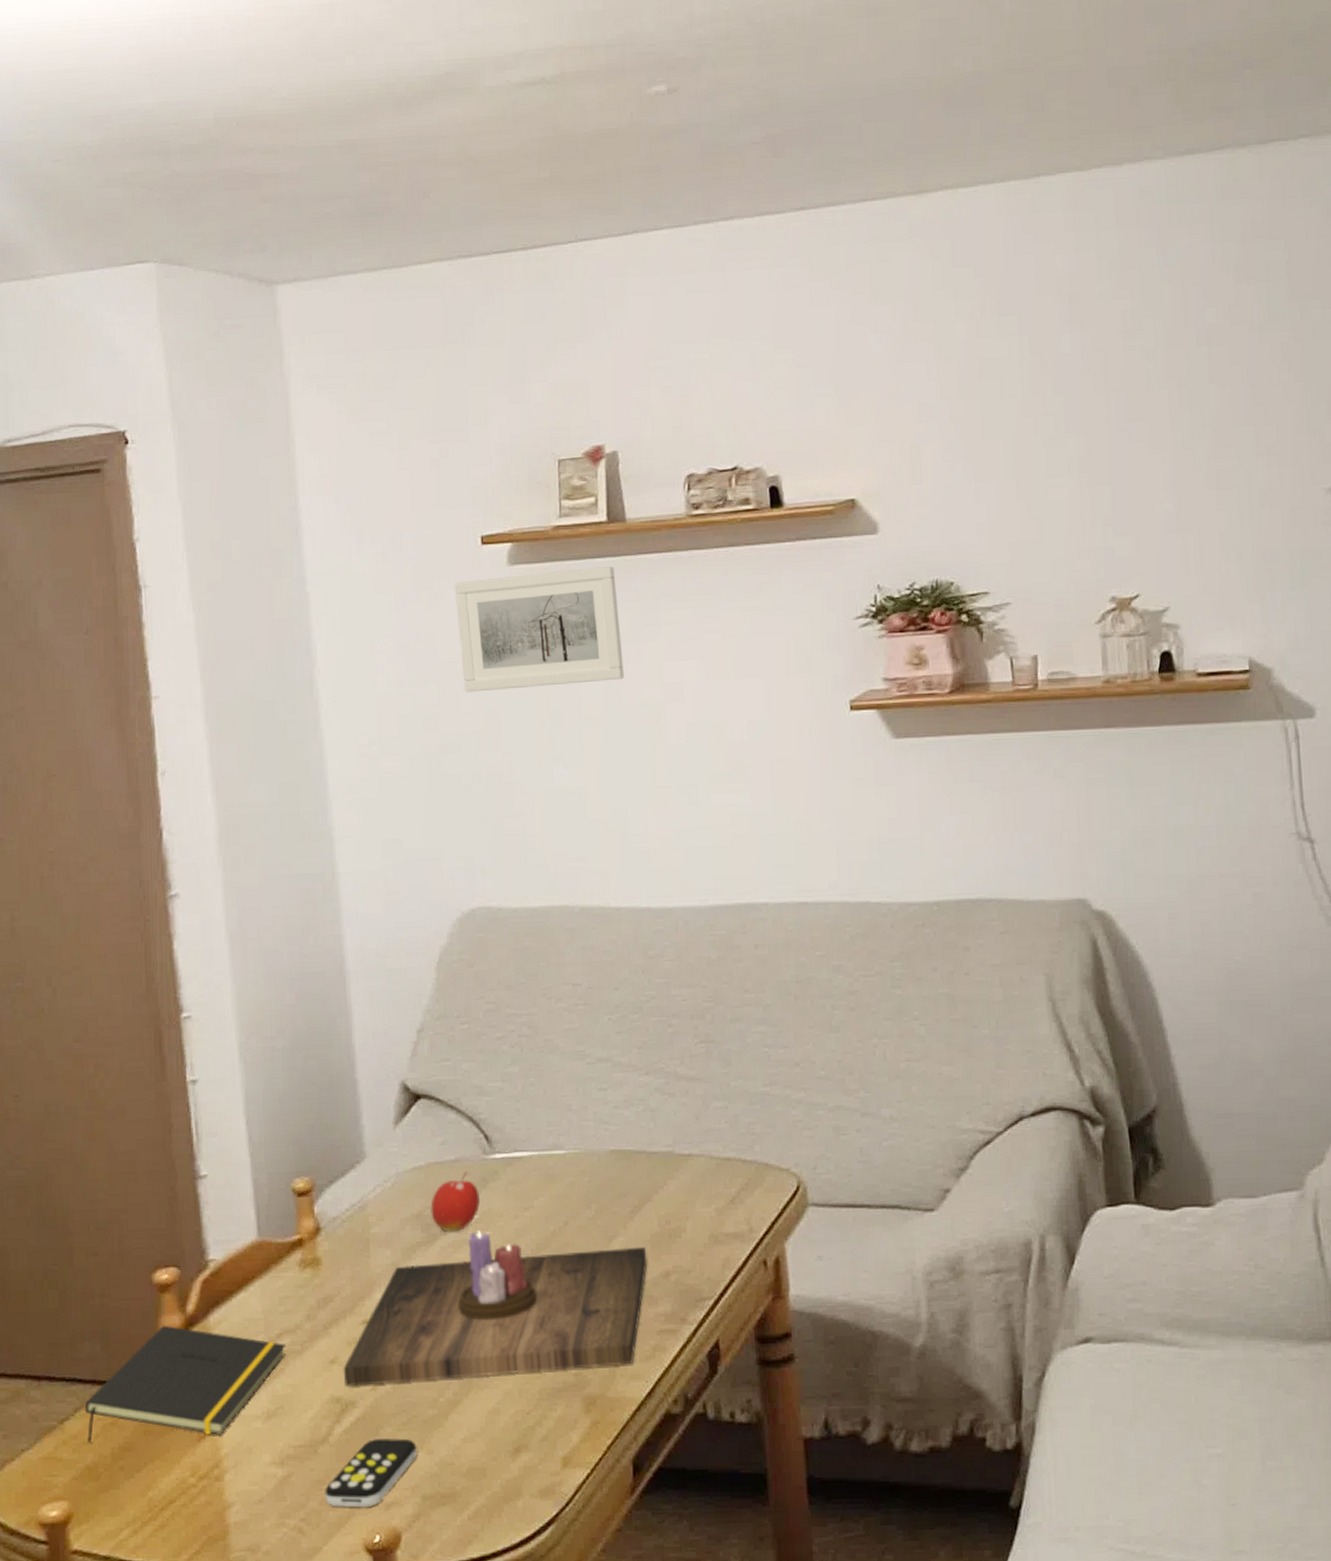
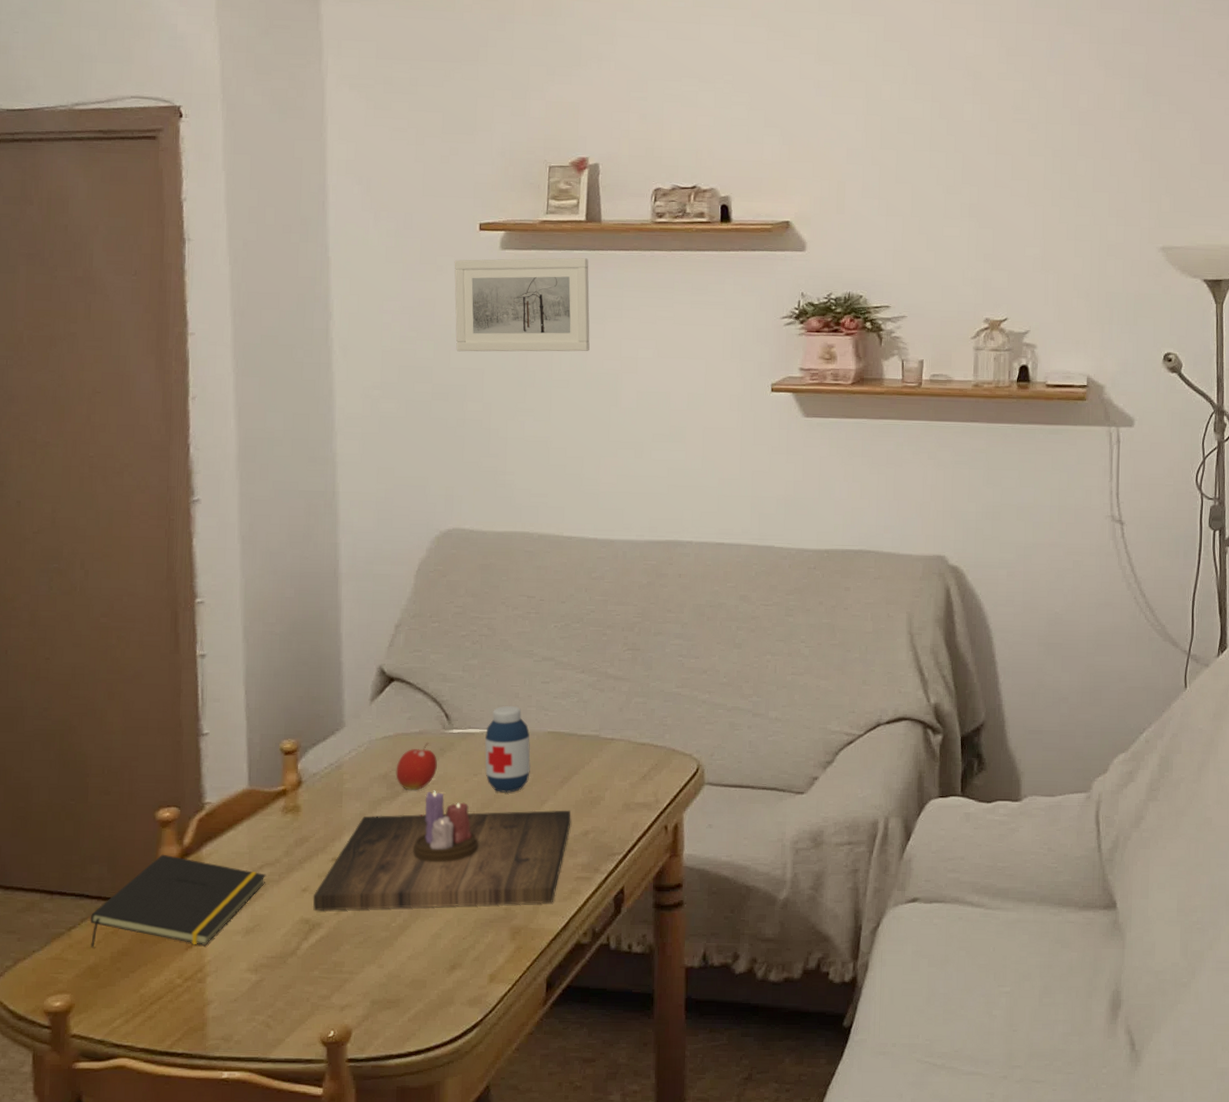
remote control: present [325,1437,417,1508] -> none [290,953,370,1009]
medicine bottle: none [535,1120,593,1229] -> present [485,705,531,793]

